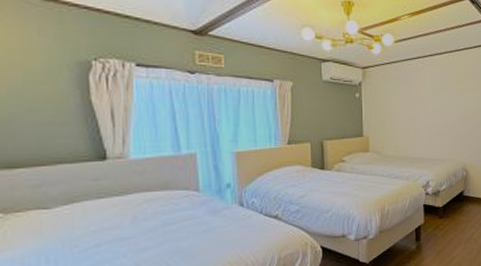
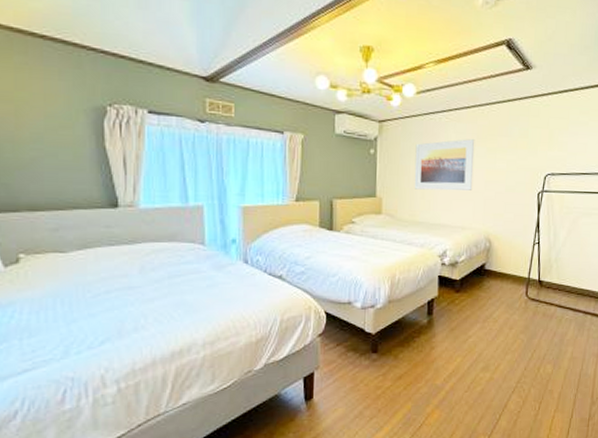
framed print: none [396,81,449,128] -> present [414,139,475,191]

